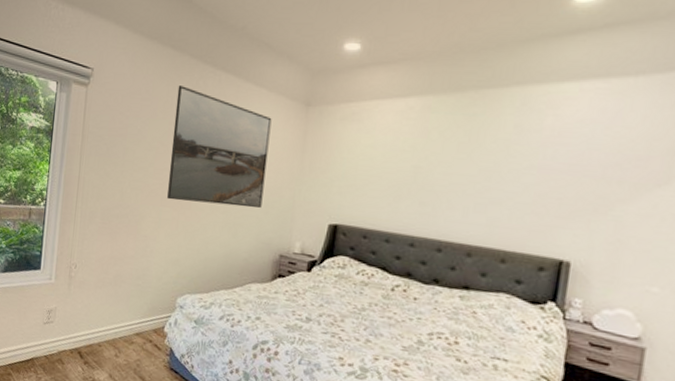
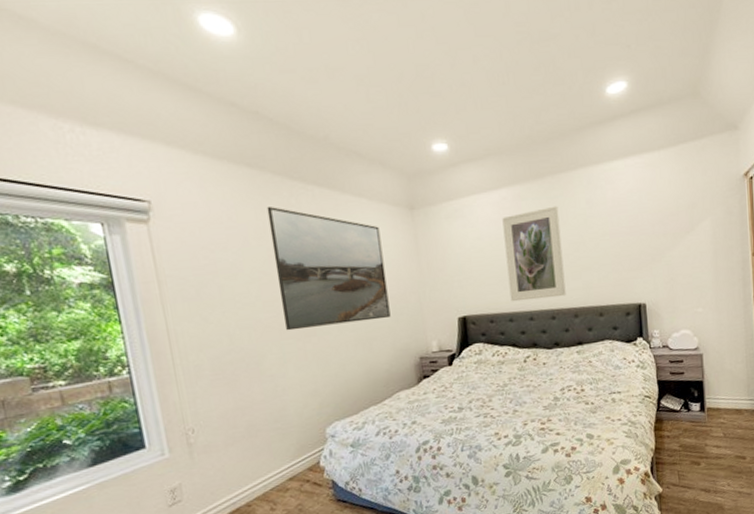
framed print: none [392,124,476,229] -> present [502,206,566,302]

